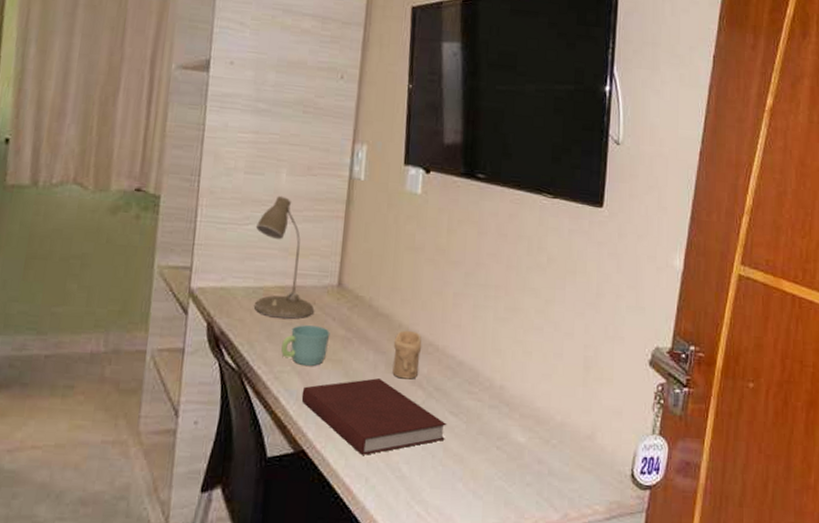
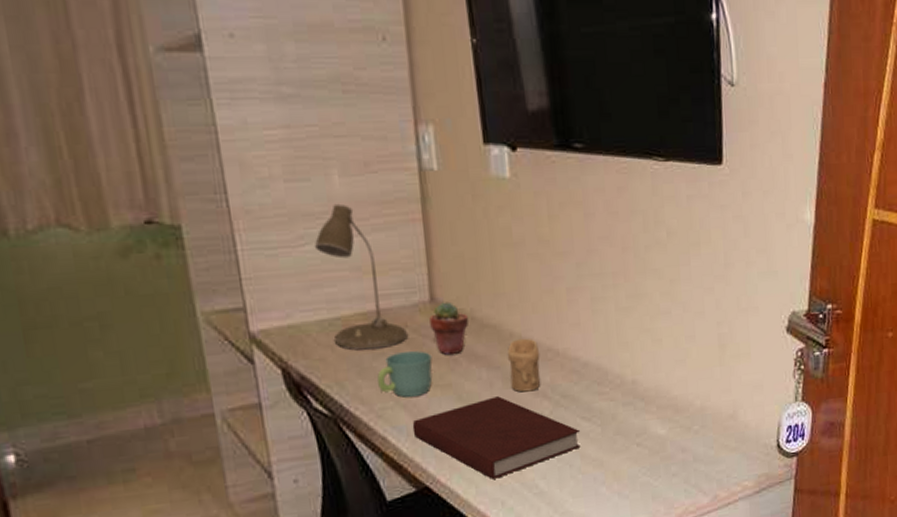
potted succulent: none [334,288,367,334] -> present [429,301,469,355]

